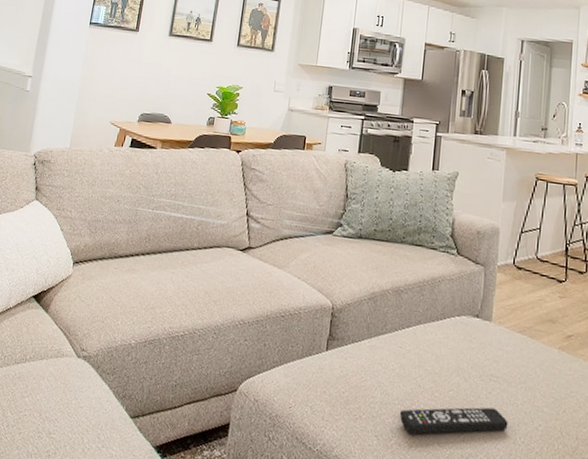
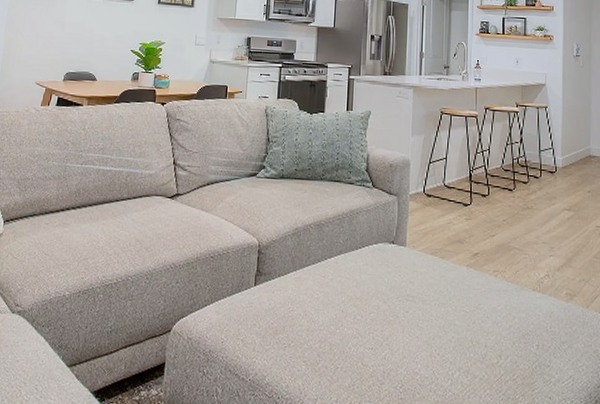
remote control: present [399,407,508,434] -> none [325,325,425,356]

